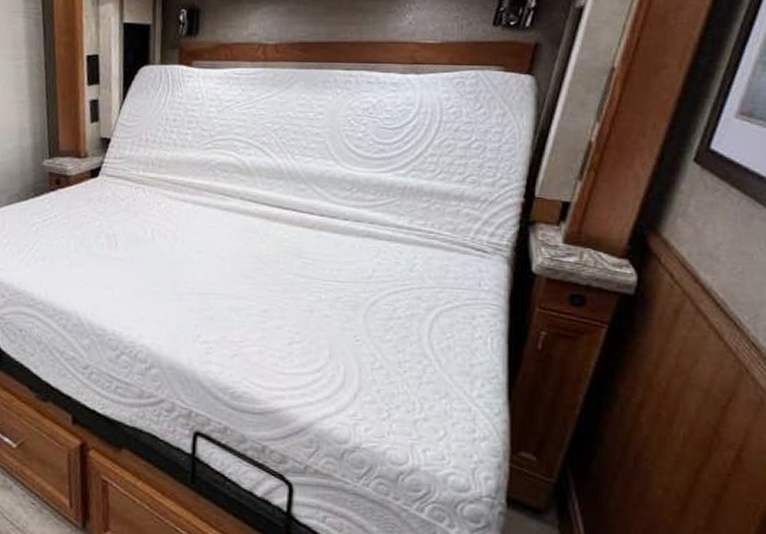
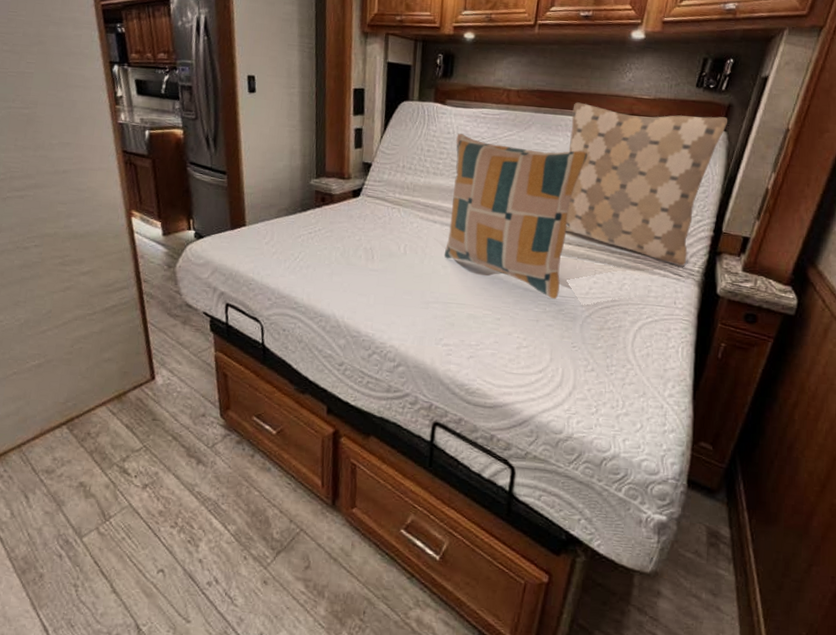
pillow: none [197,98,363,286] -> present [444,133,588,300]
pillow: none [339,53,536,240] -> present [566,102,728,266]

